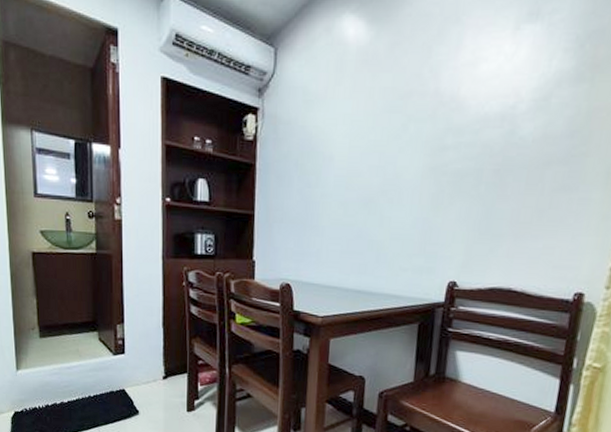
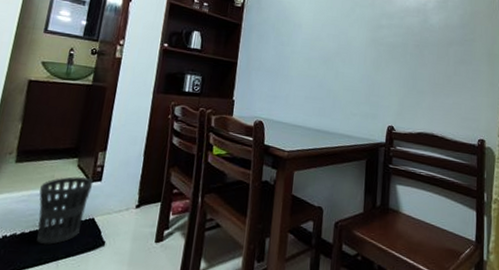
wastebasket: none [68,350,117,413] -> present [36,176,94,245]

